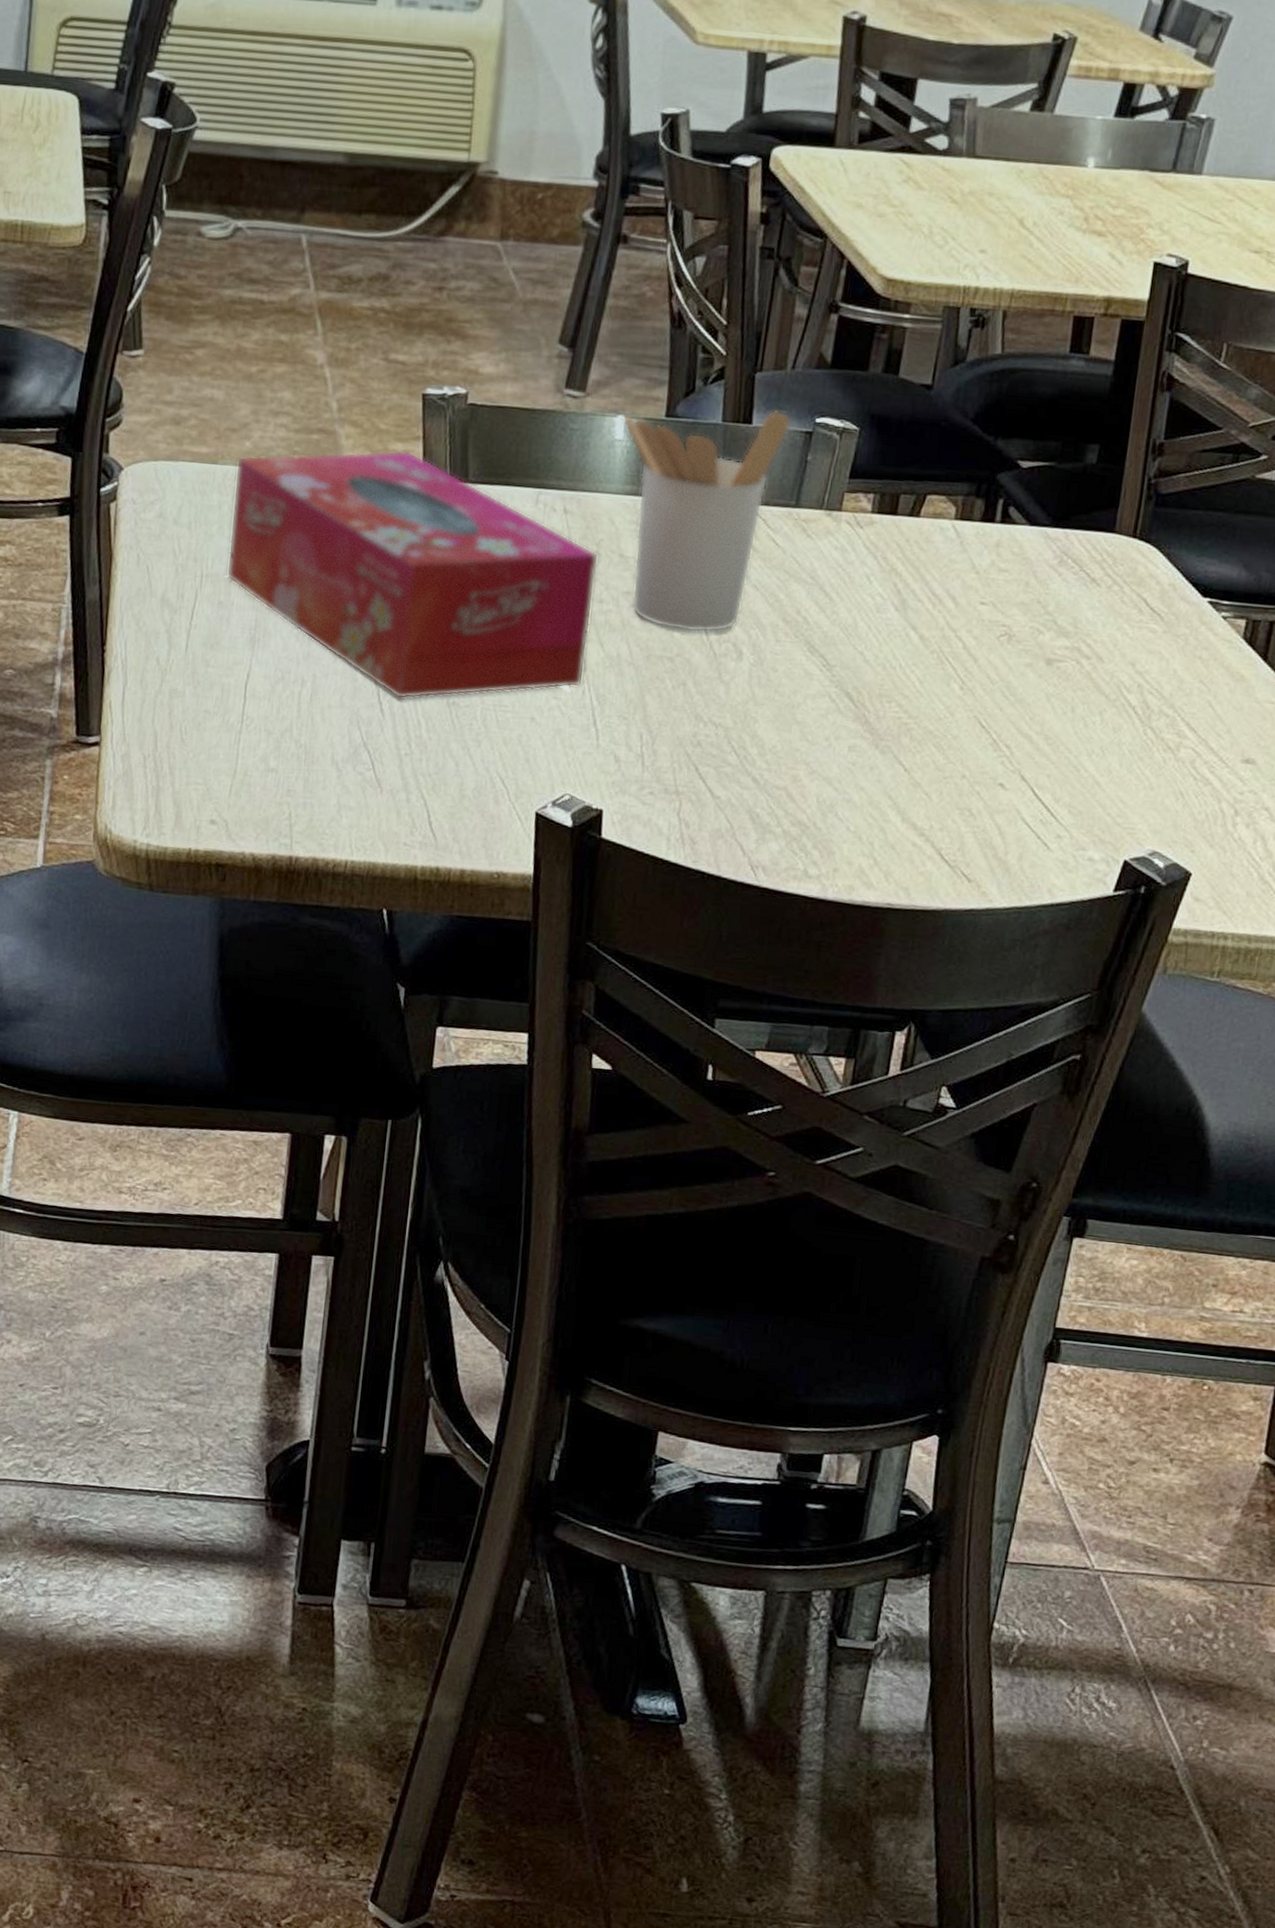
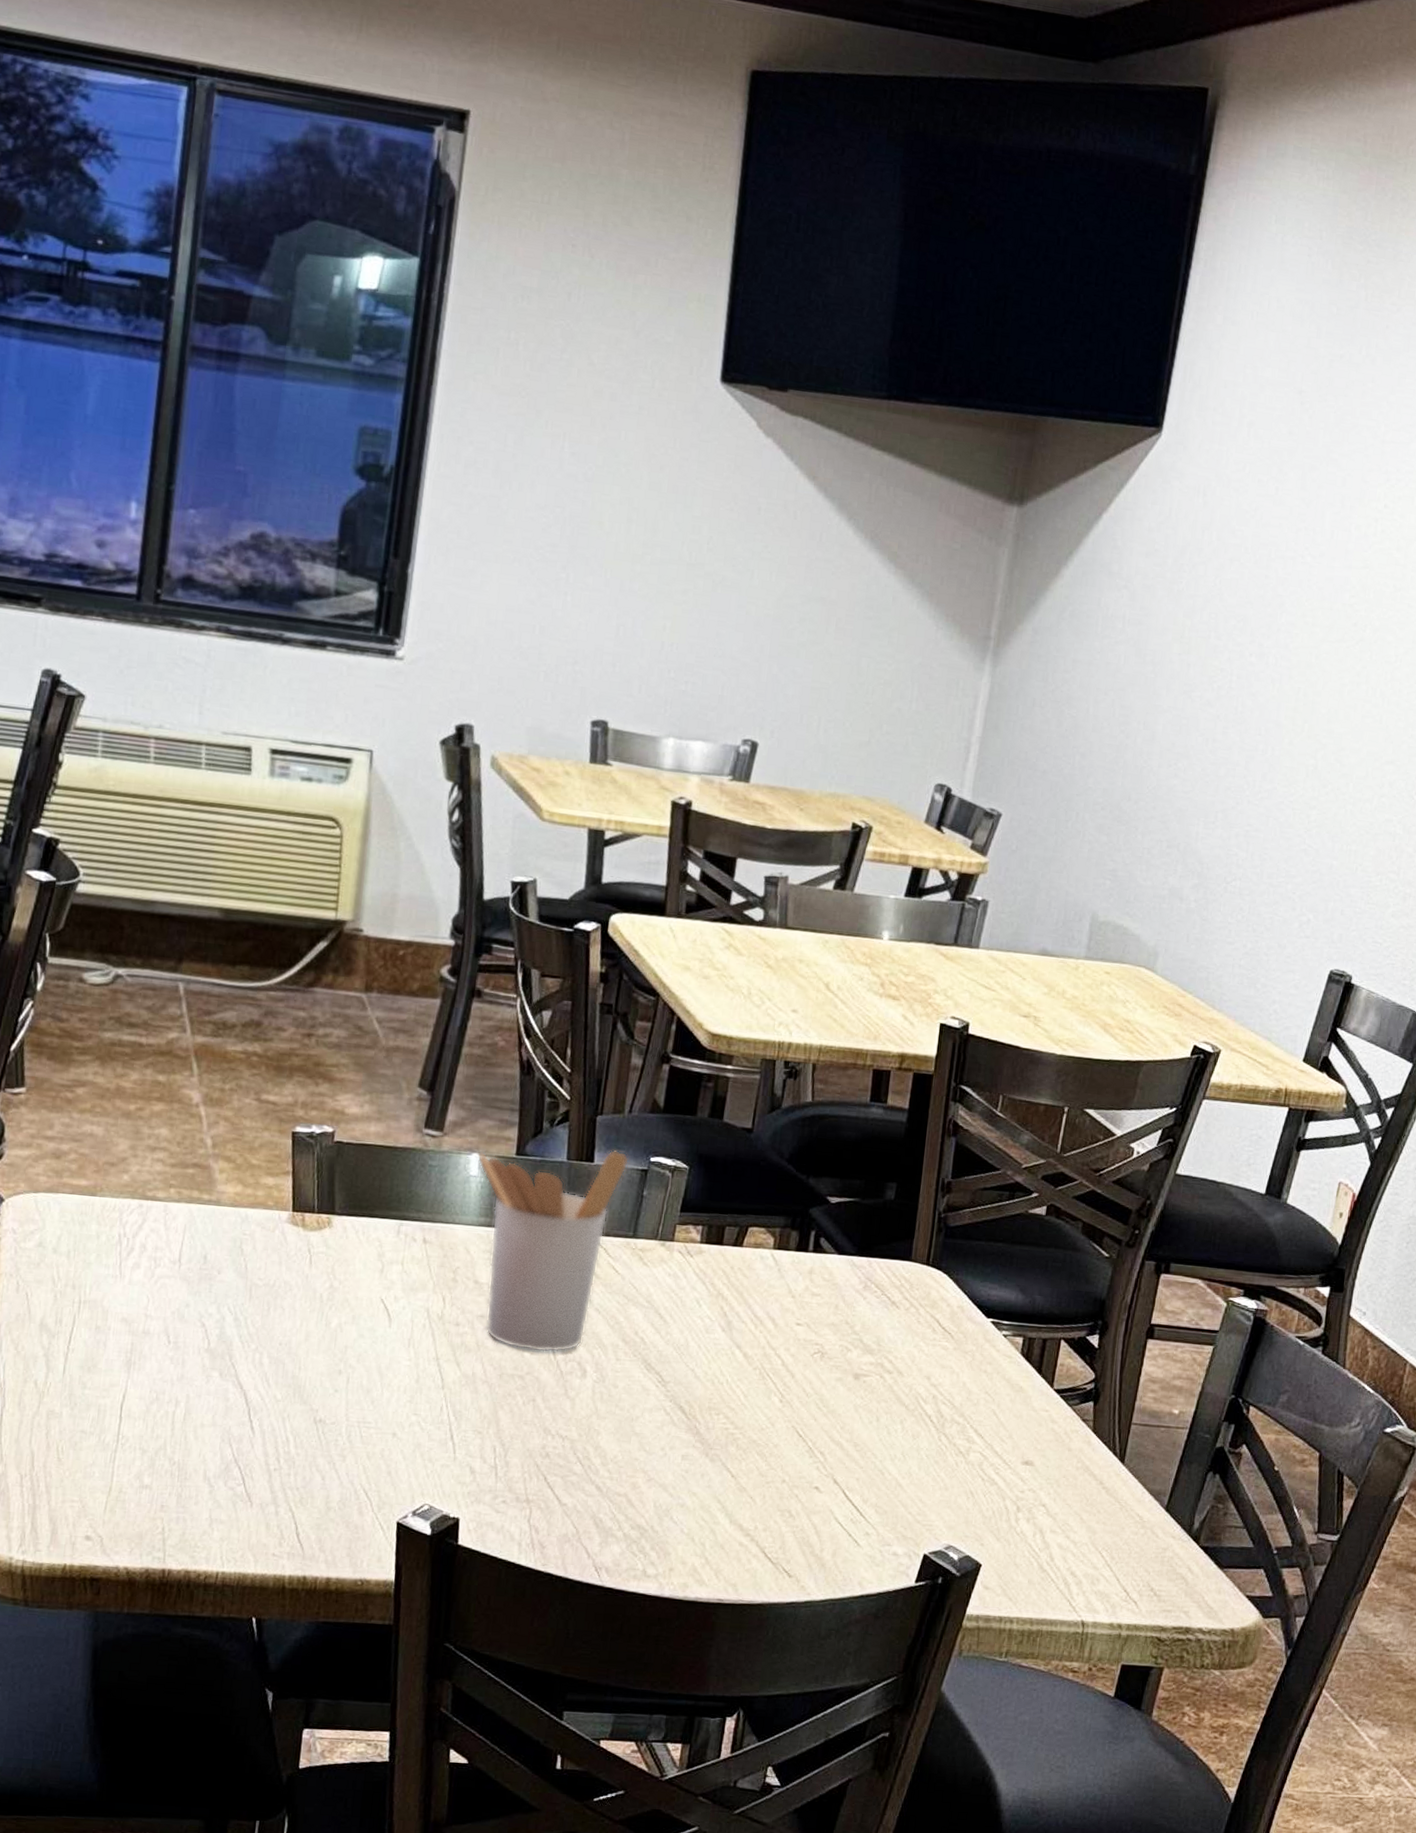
tissue box: present [226,450,599,700] -> none [103,1184,456,1418]

